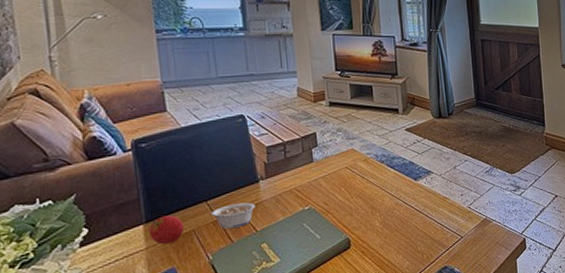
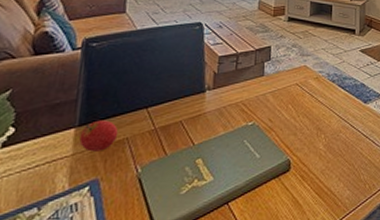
legume: present [211,202,255,229] -> none [150,113,197,140]

